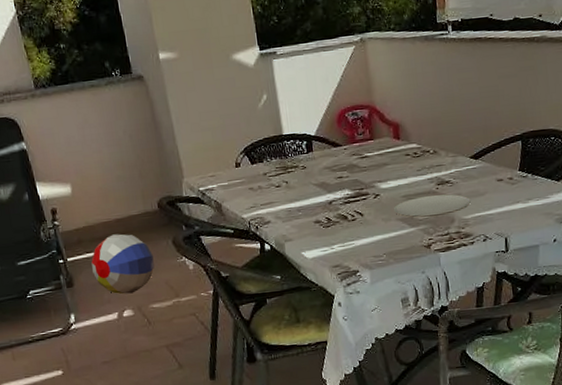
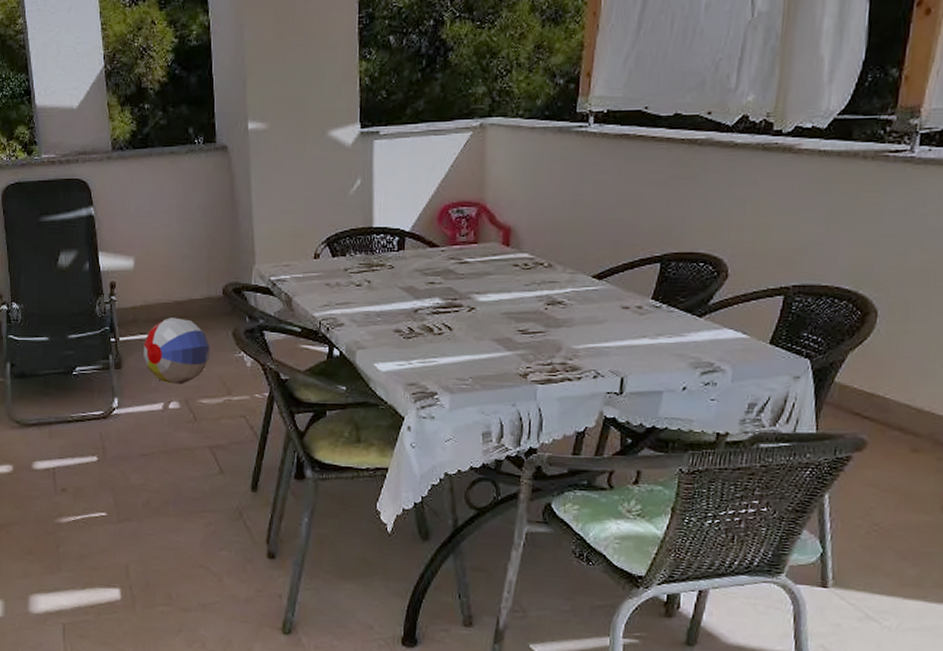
plate: present [393,194,471,218] -> none [489,315,585,341]

